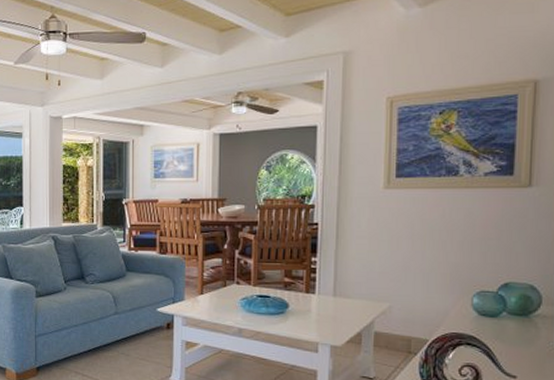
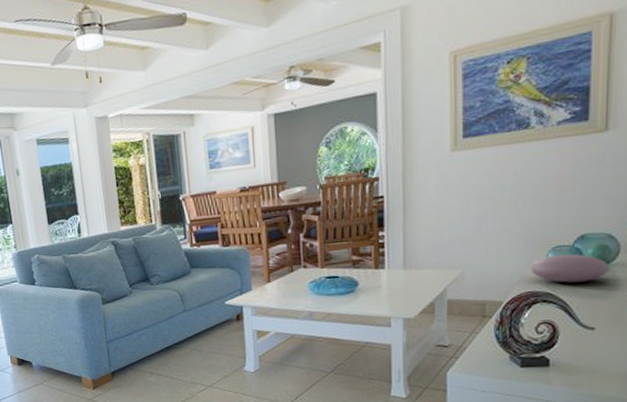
decorative bowl: none [456,299,532,329] -> present [531,254,610,283]

